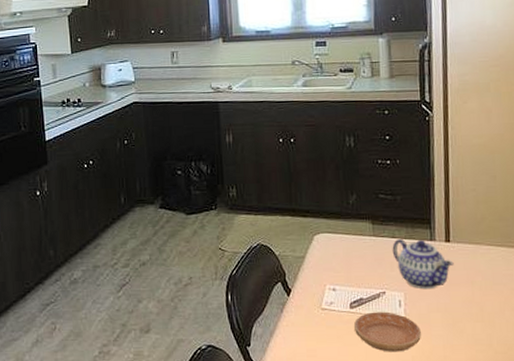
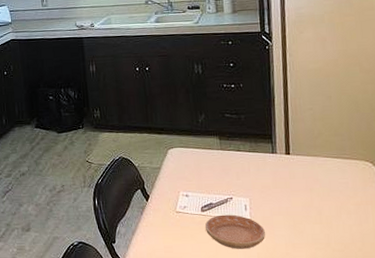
teapot: present [392,238,454,290] -> none [237,151,294,196]

